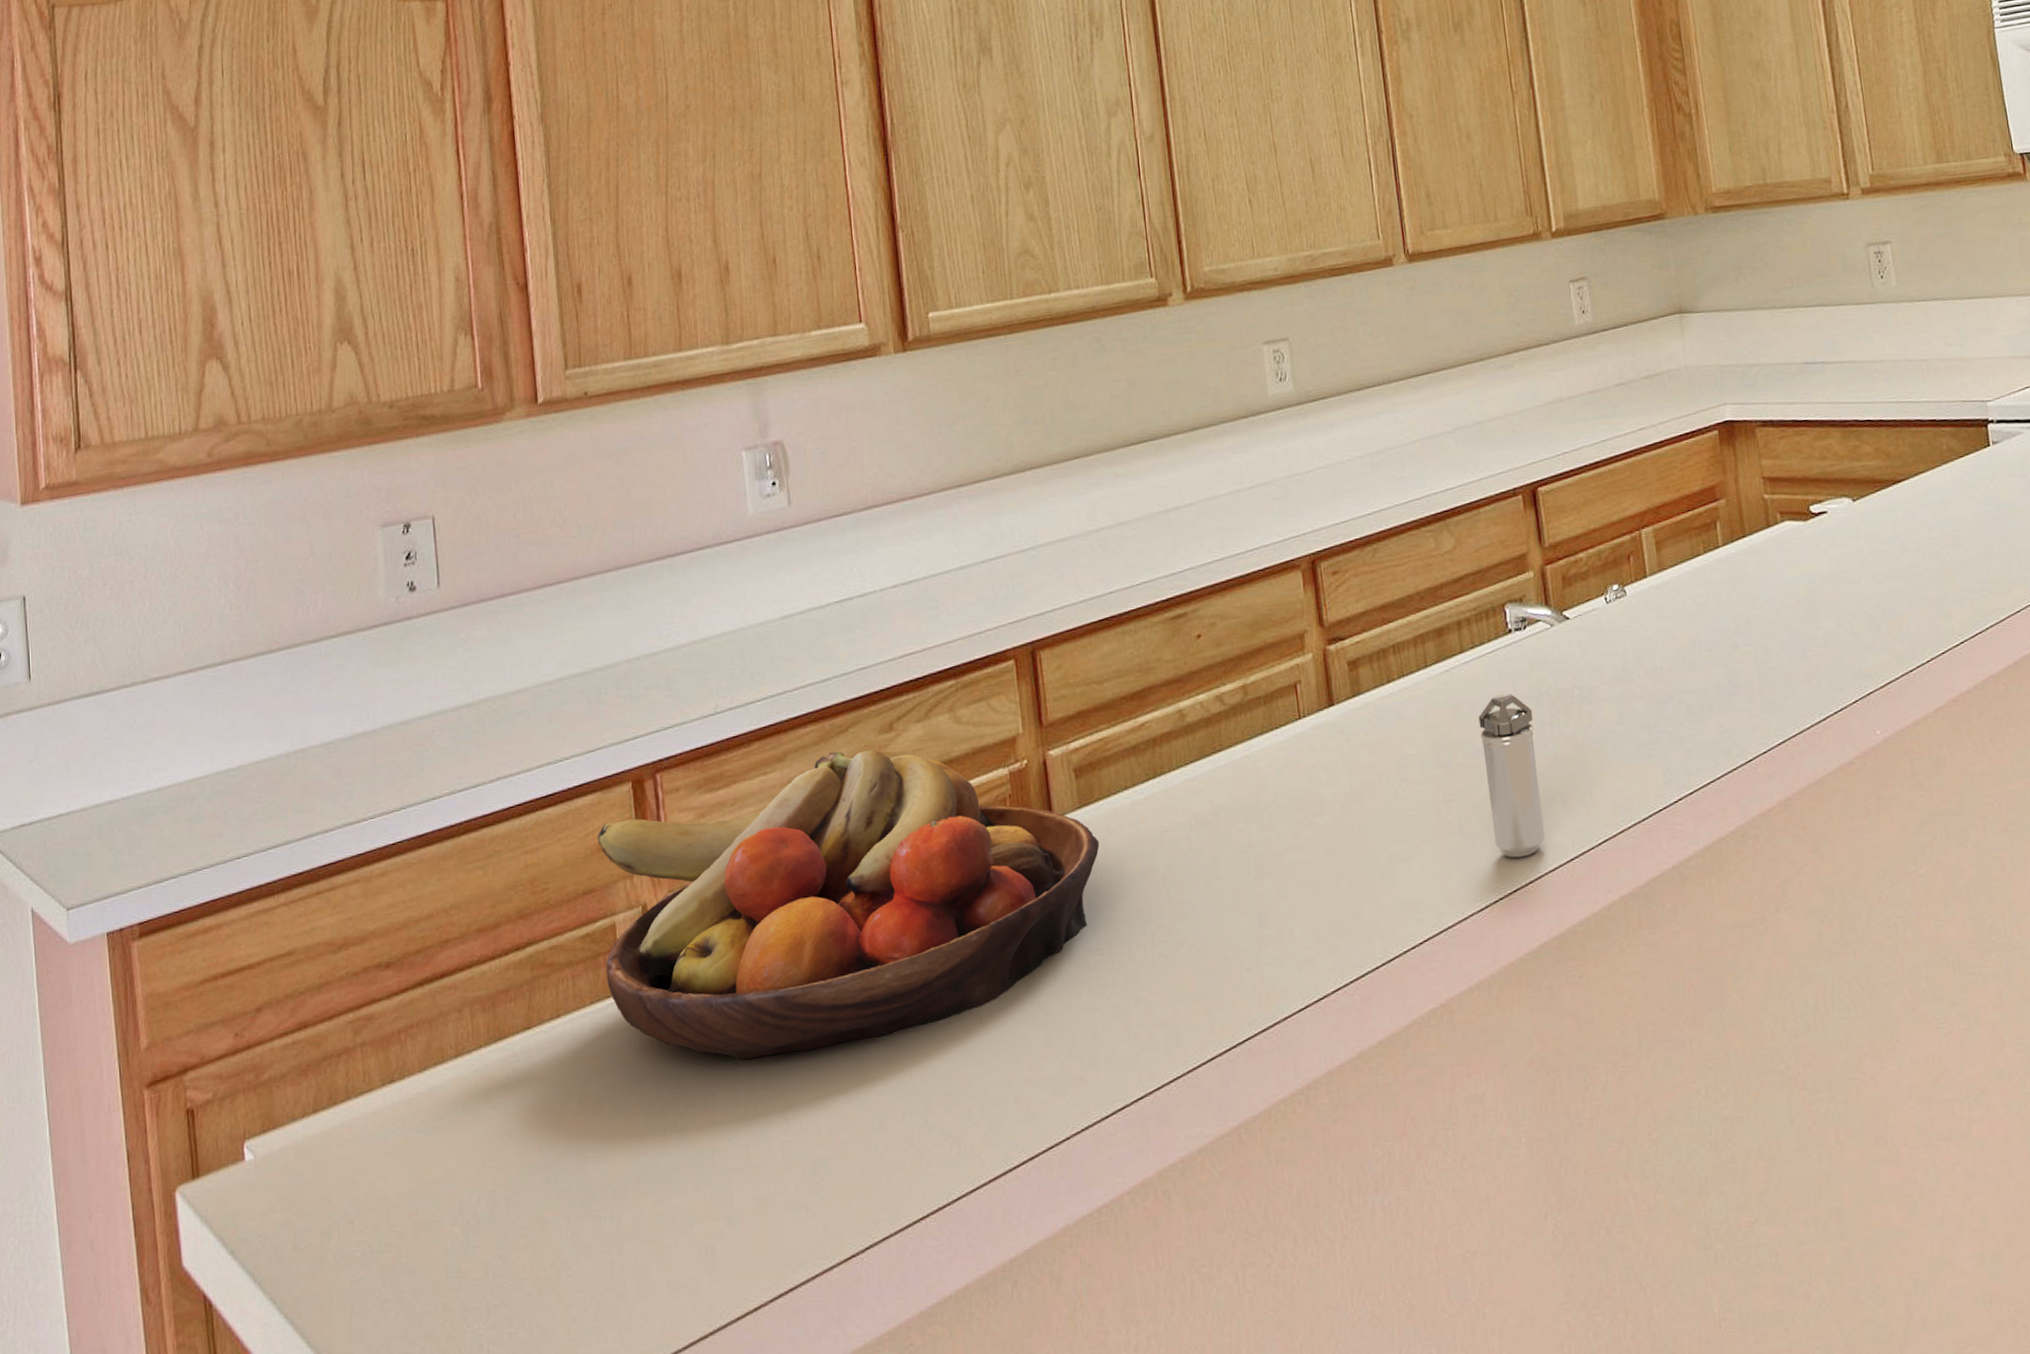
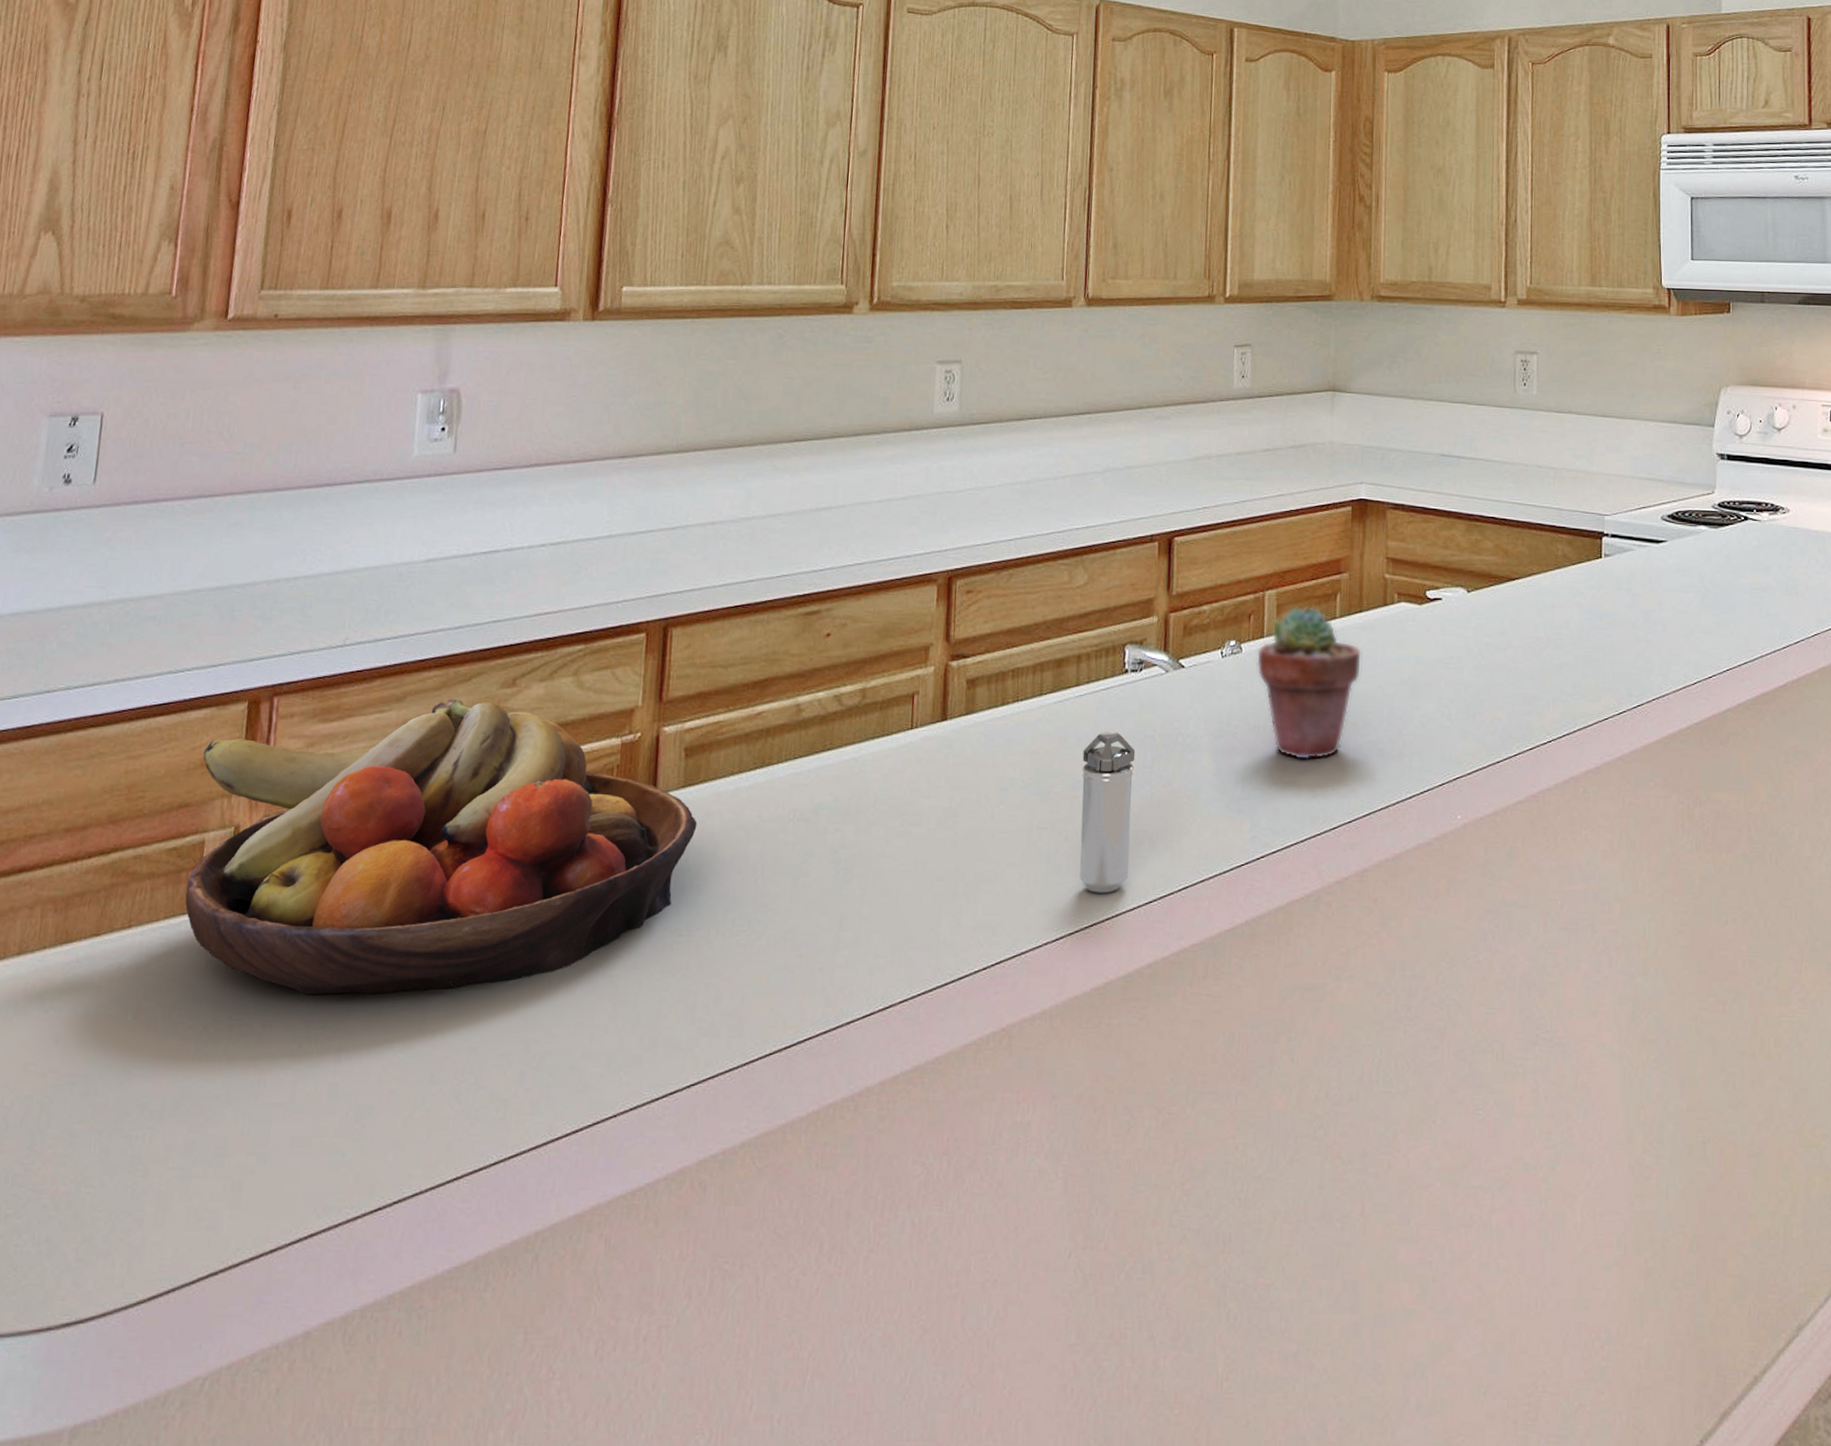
potted succulent: none [1642,539,1754,697] -> present [1257,606,1362,761]

